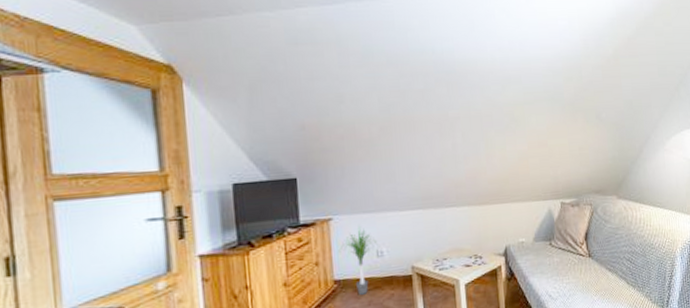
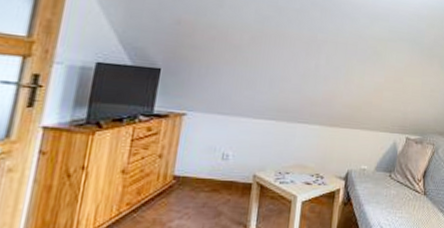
potted plant: present [338,226,378,295] -> none [184,126,226,195]

